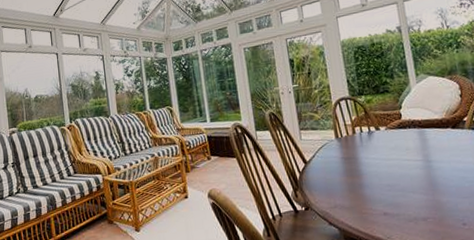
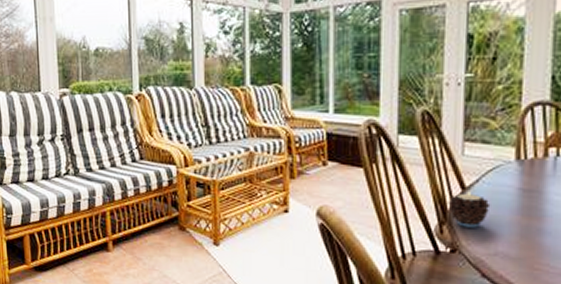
candle: none [297,164,326,190] -> present [448,191,491,228]

